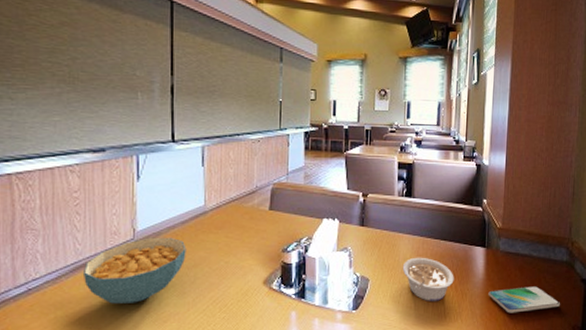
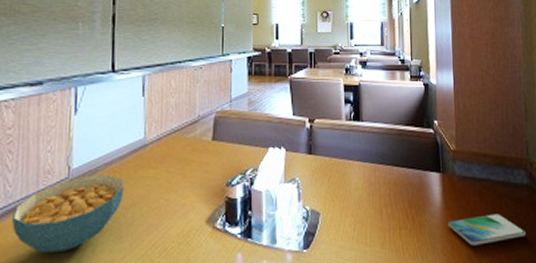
legume: present [402,257,454,302] -> none [354,185,411,237]

